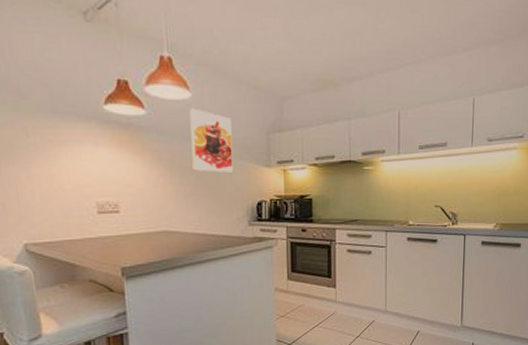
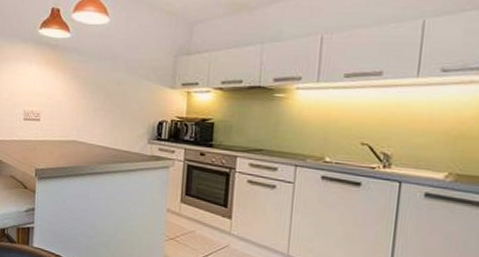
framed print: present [189,108,233,174] -> none [103,32,142,93]

